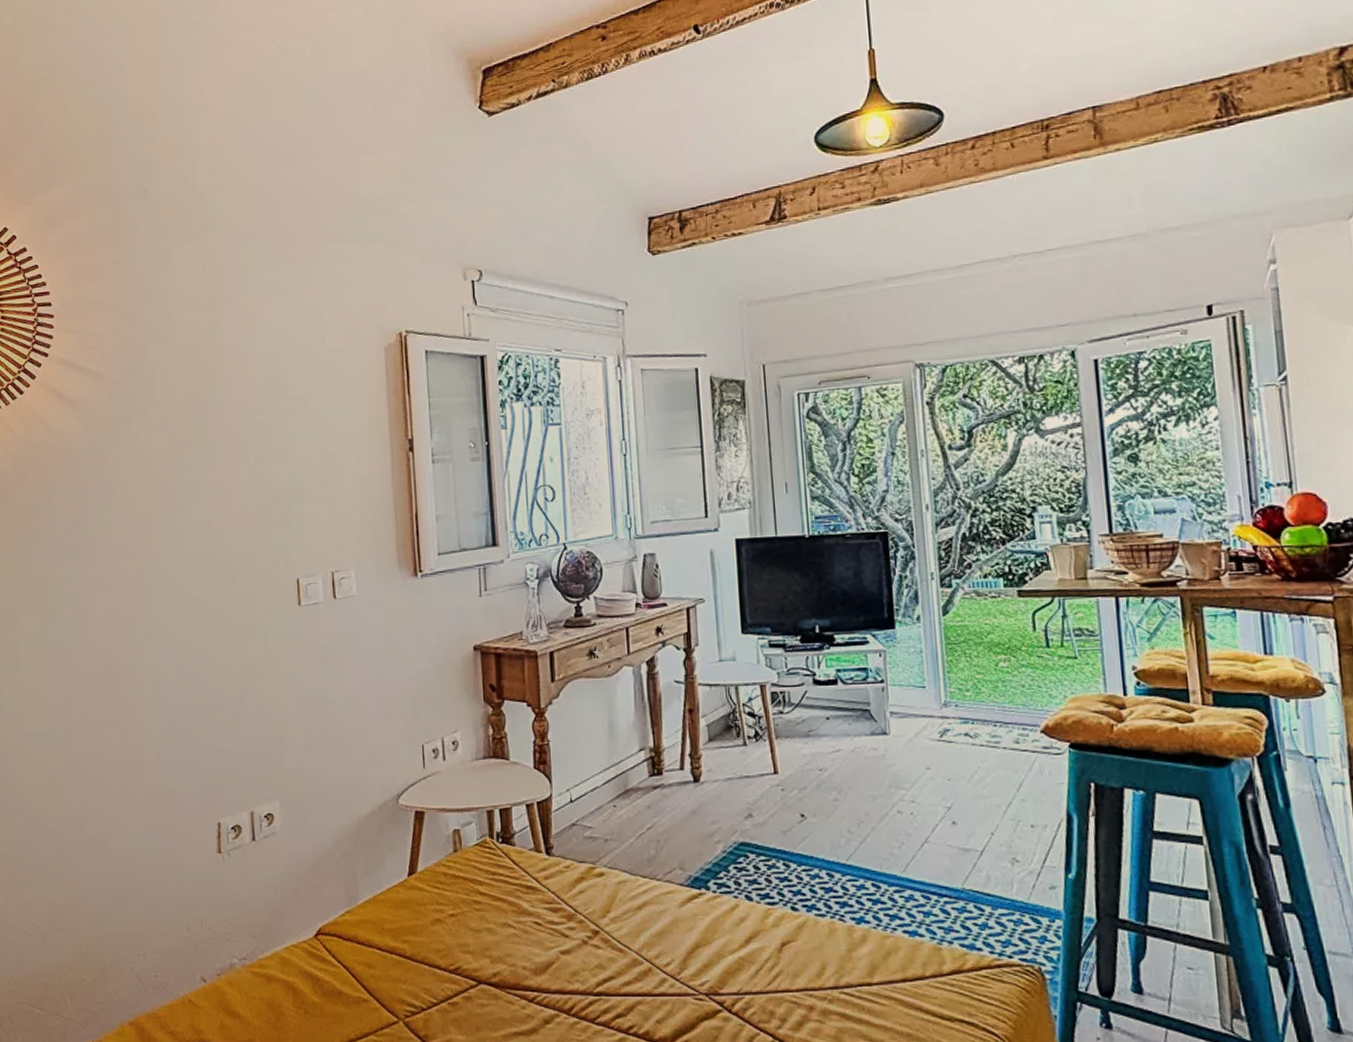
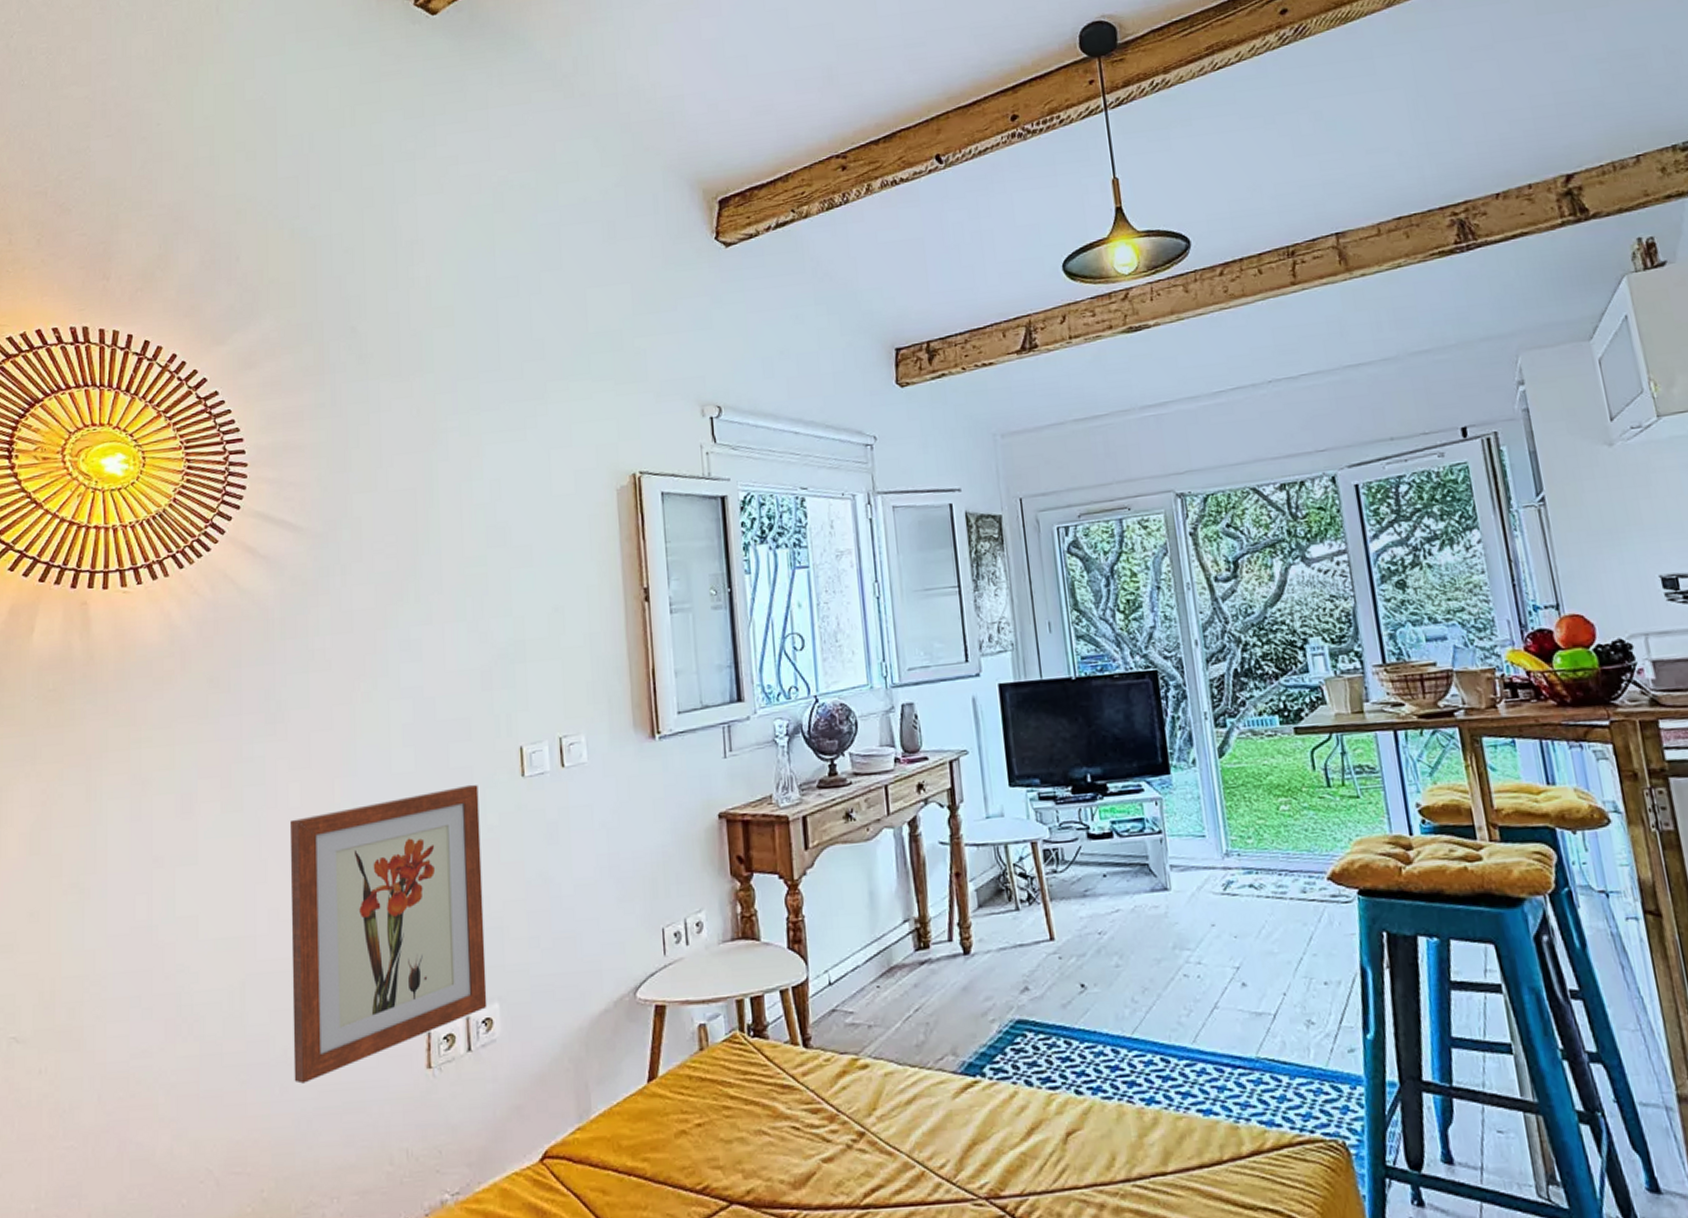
wall art: none [97,610,269,859] -> present [289,784,487,1084]

